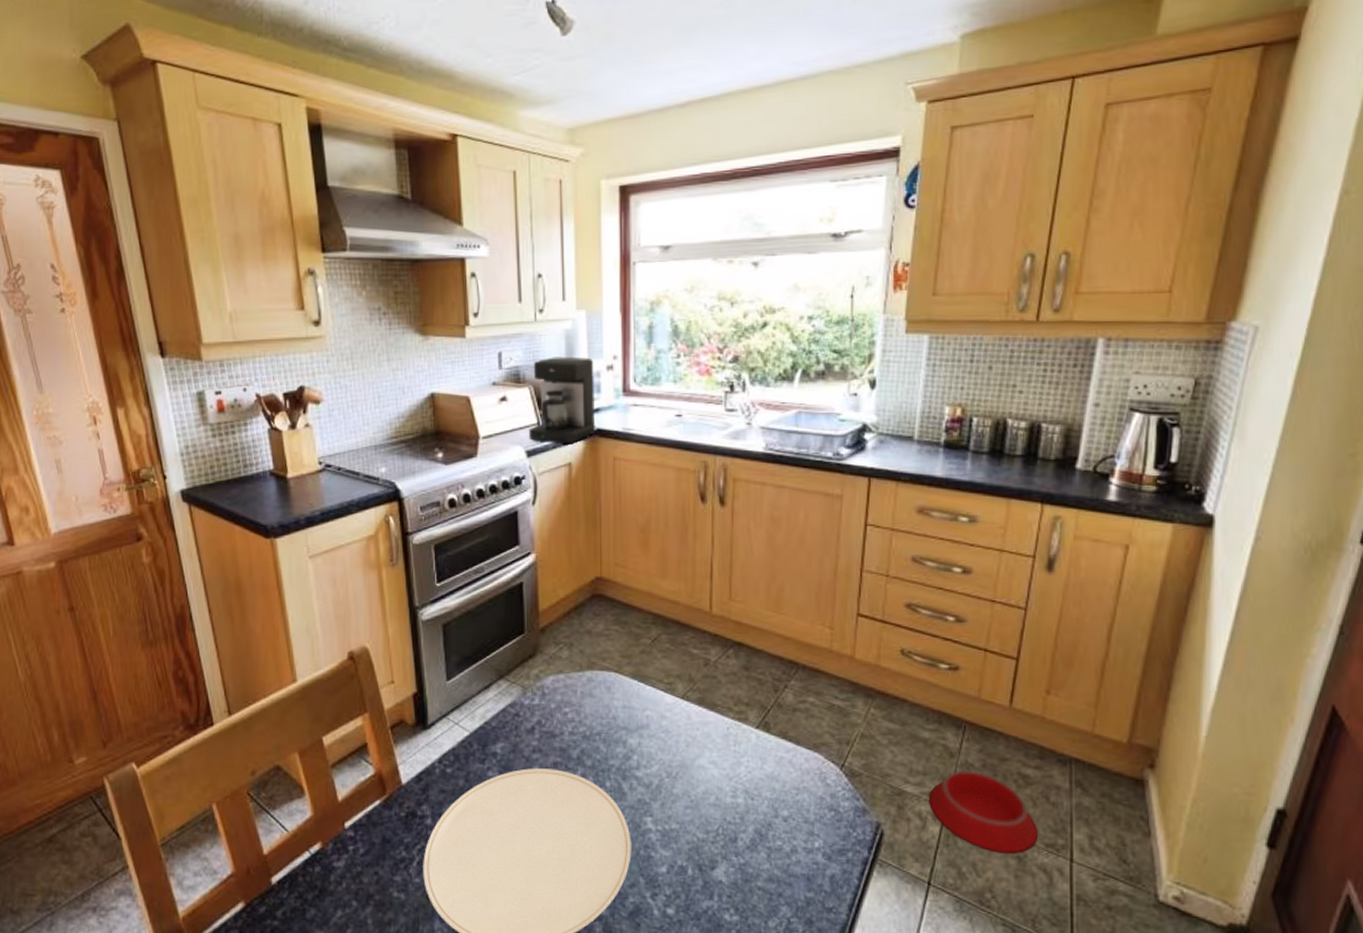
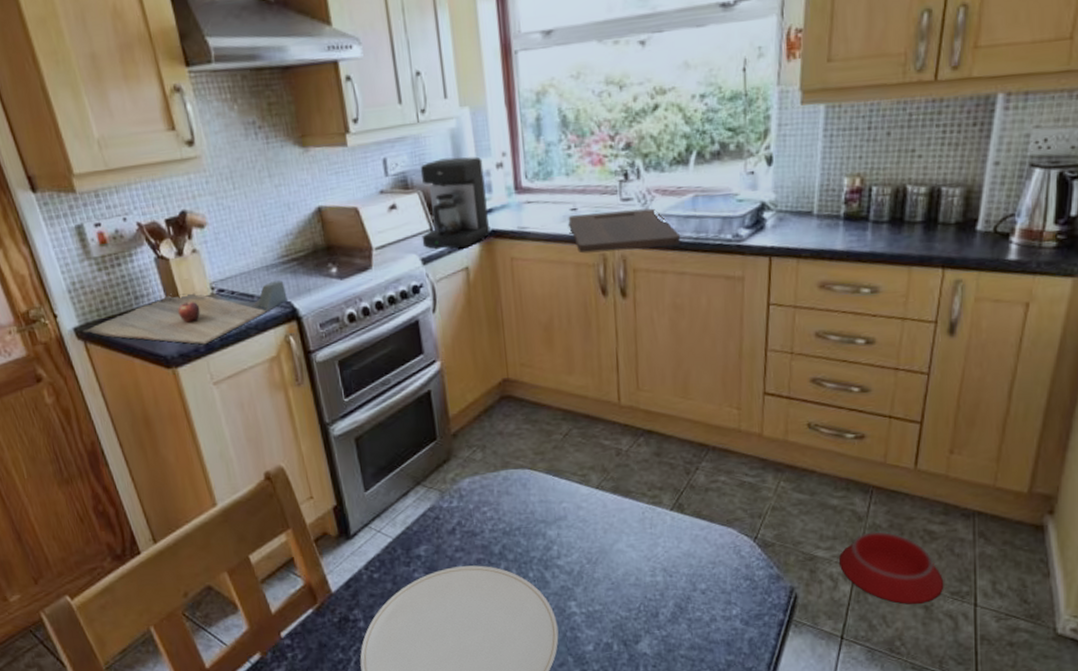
cutting board: none [188,461,392,518] -> present [81,280,288,345]
cutting board: none [672,420,782,459] -> present [568,208,681,254]

